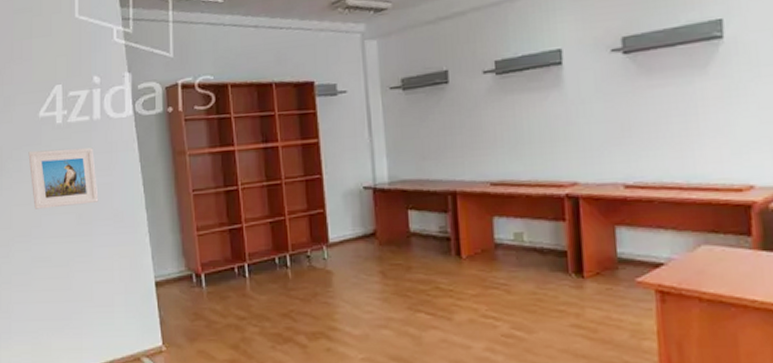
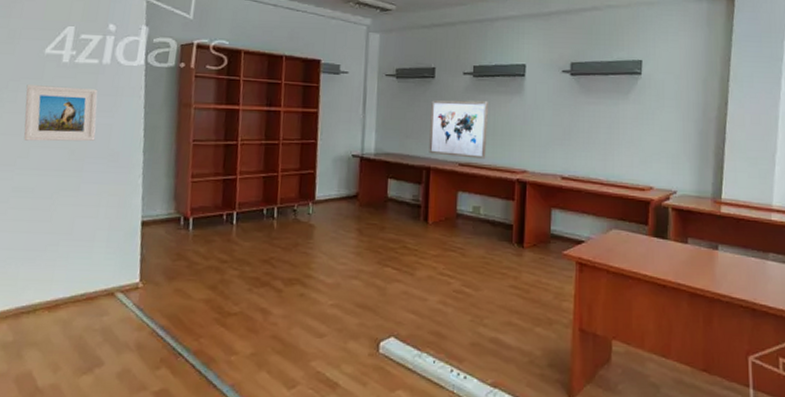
wall art: none [448,102,524,176] -> present [429,100,488,159]

